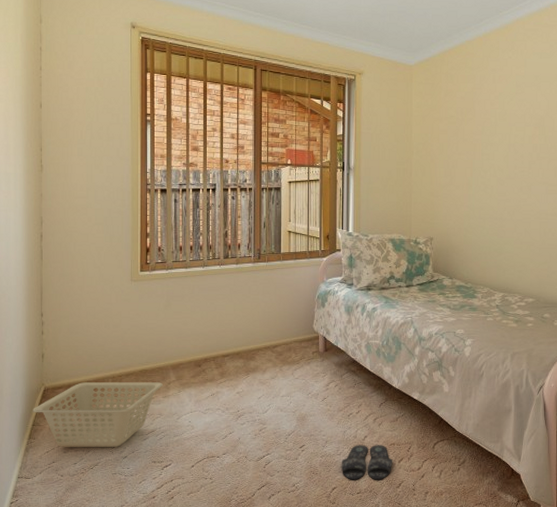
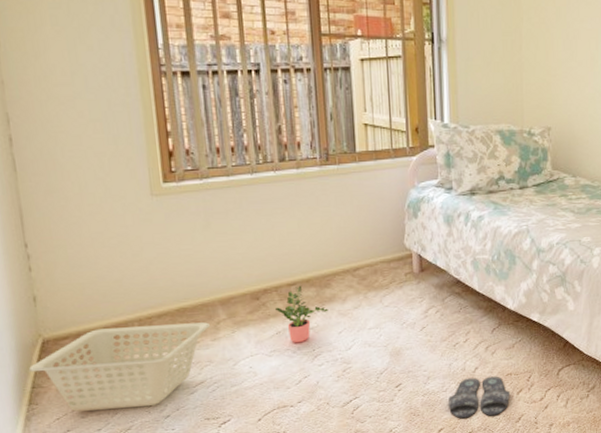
potted plant: none [211,357,252,404] -> present [274,285,328,343]

